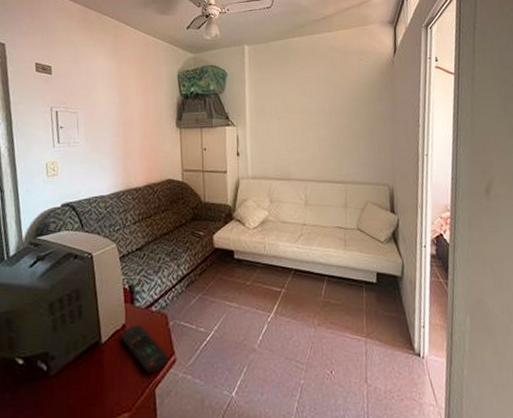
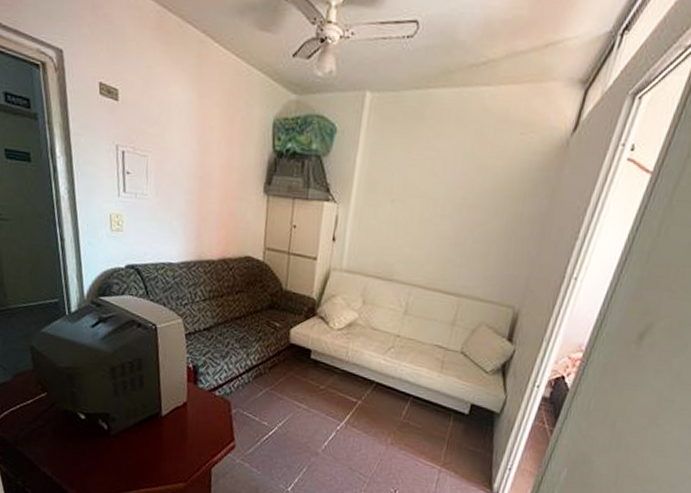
remote control: present [121,324,169,374] -> none [181,405,228,455]

